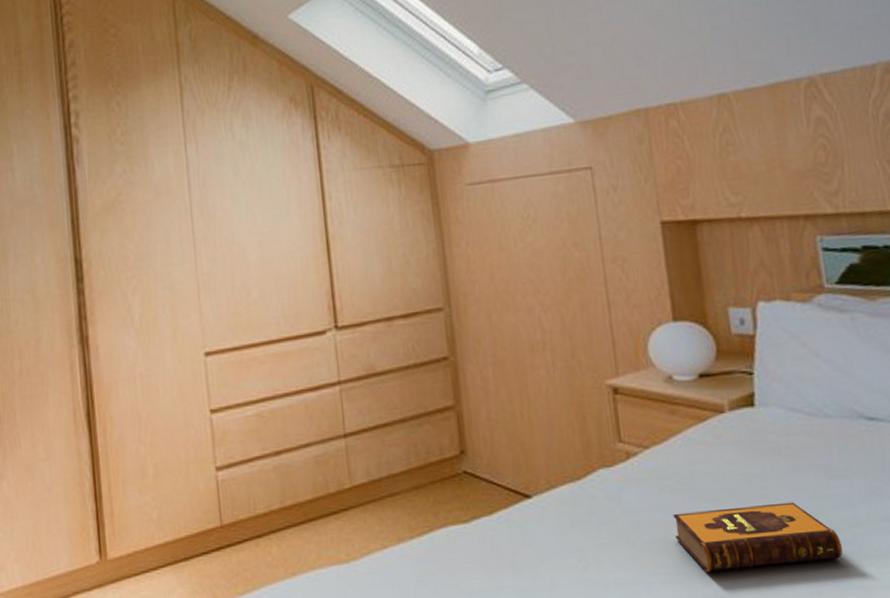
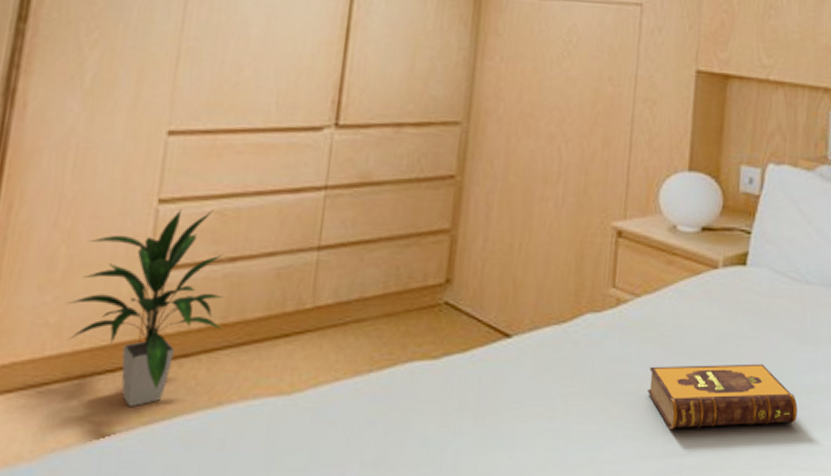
indoor plant: none [161,413,281,581] -> present [65,209,224,406]

